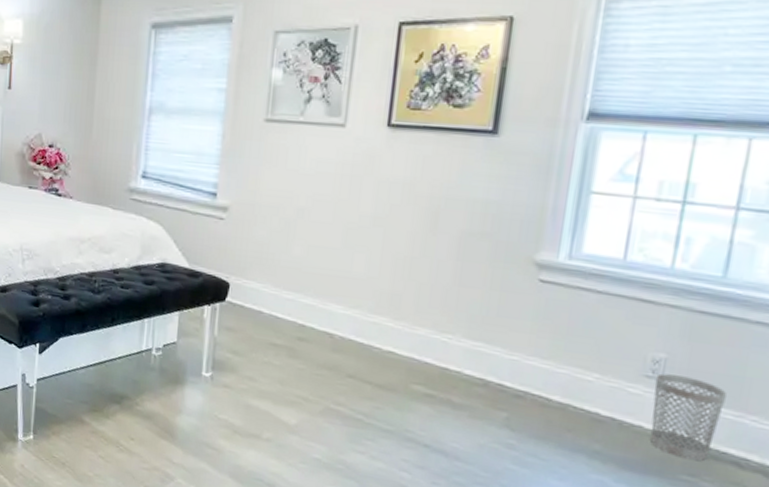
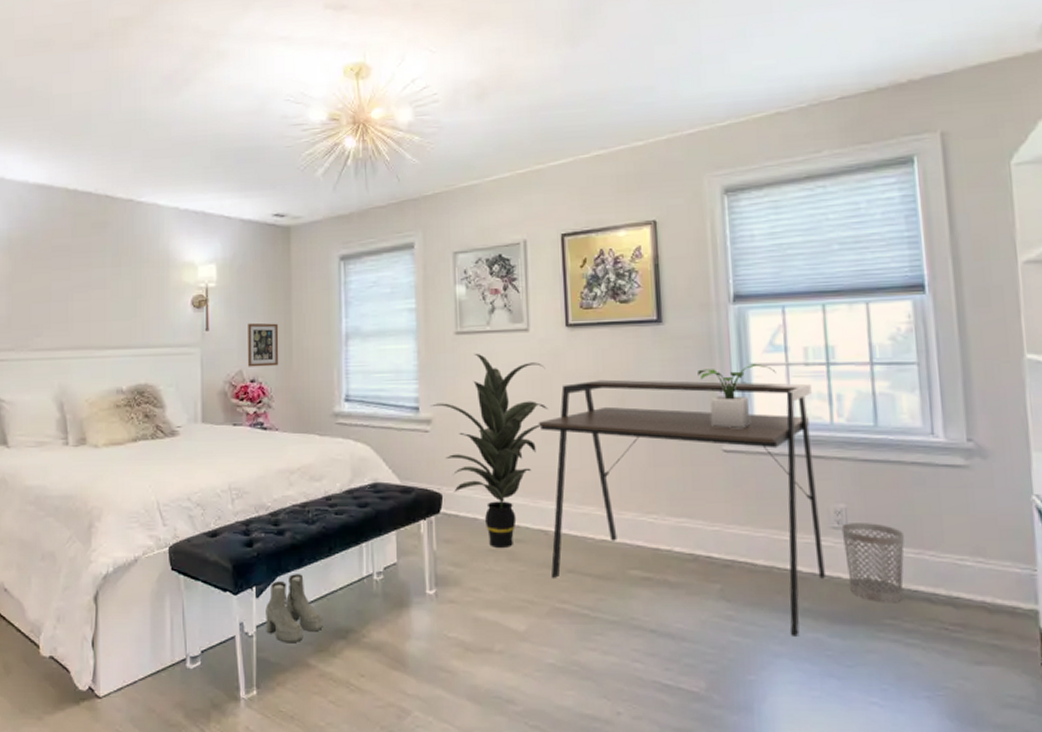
boots: none [46,337,100,400] -> present [265,574,323,643]
picture frame: none [47,85,82,134] -> present [247,323,279,367]
indoor plant: none [229,145,358,345] -> present [431,354,549,549]
desk: none [331,188,658,476] -> present [538,379,825,636]
potted plant: none [527,190,620,259] -> present [697,363,776,428]

